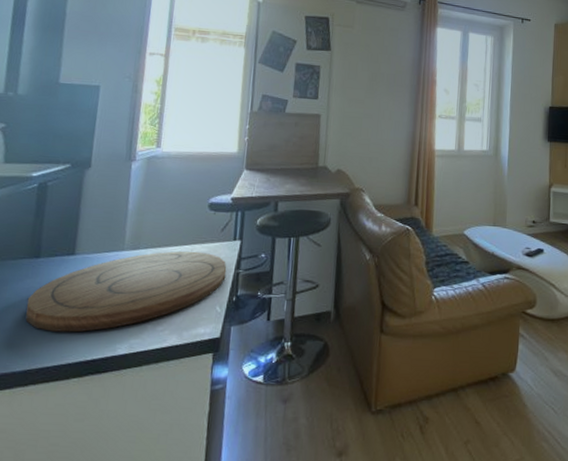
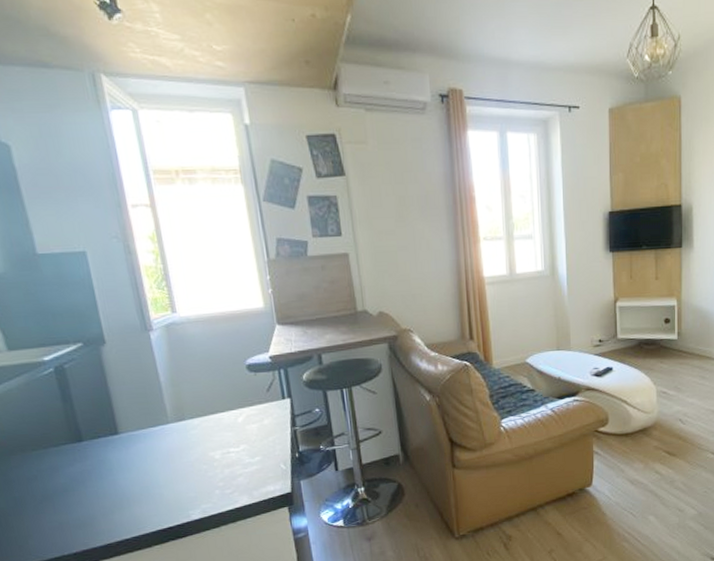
cutting board: present [25,251,227,333] -> none [84,414,284,508]

